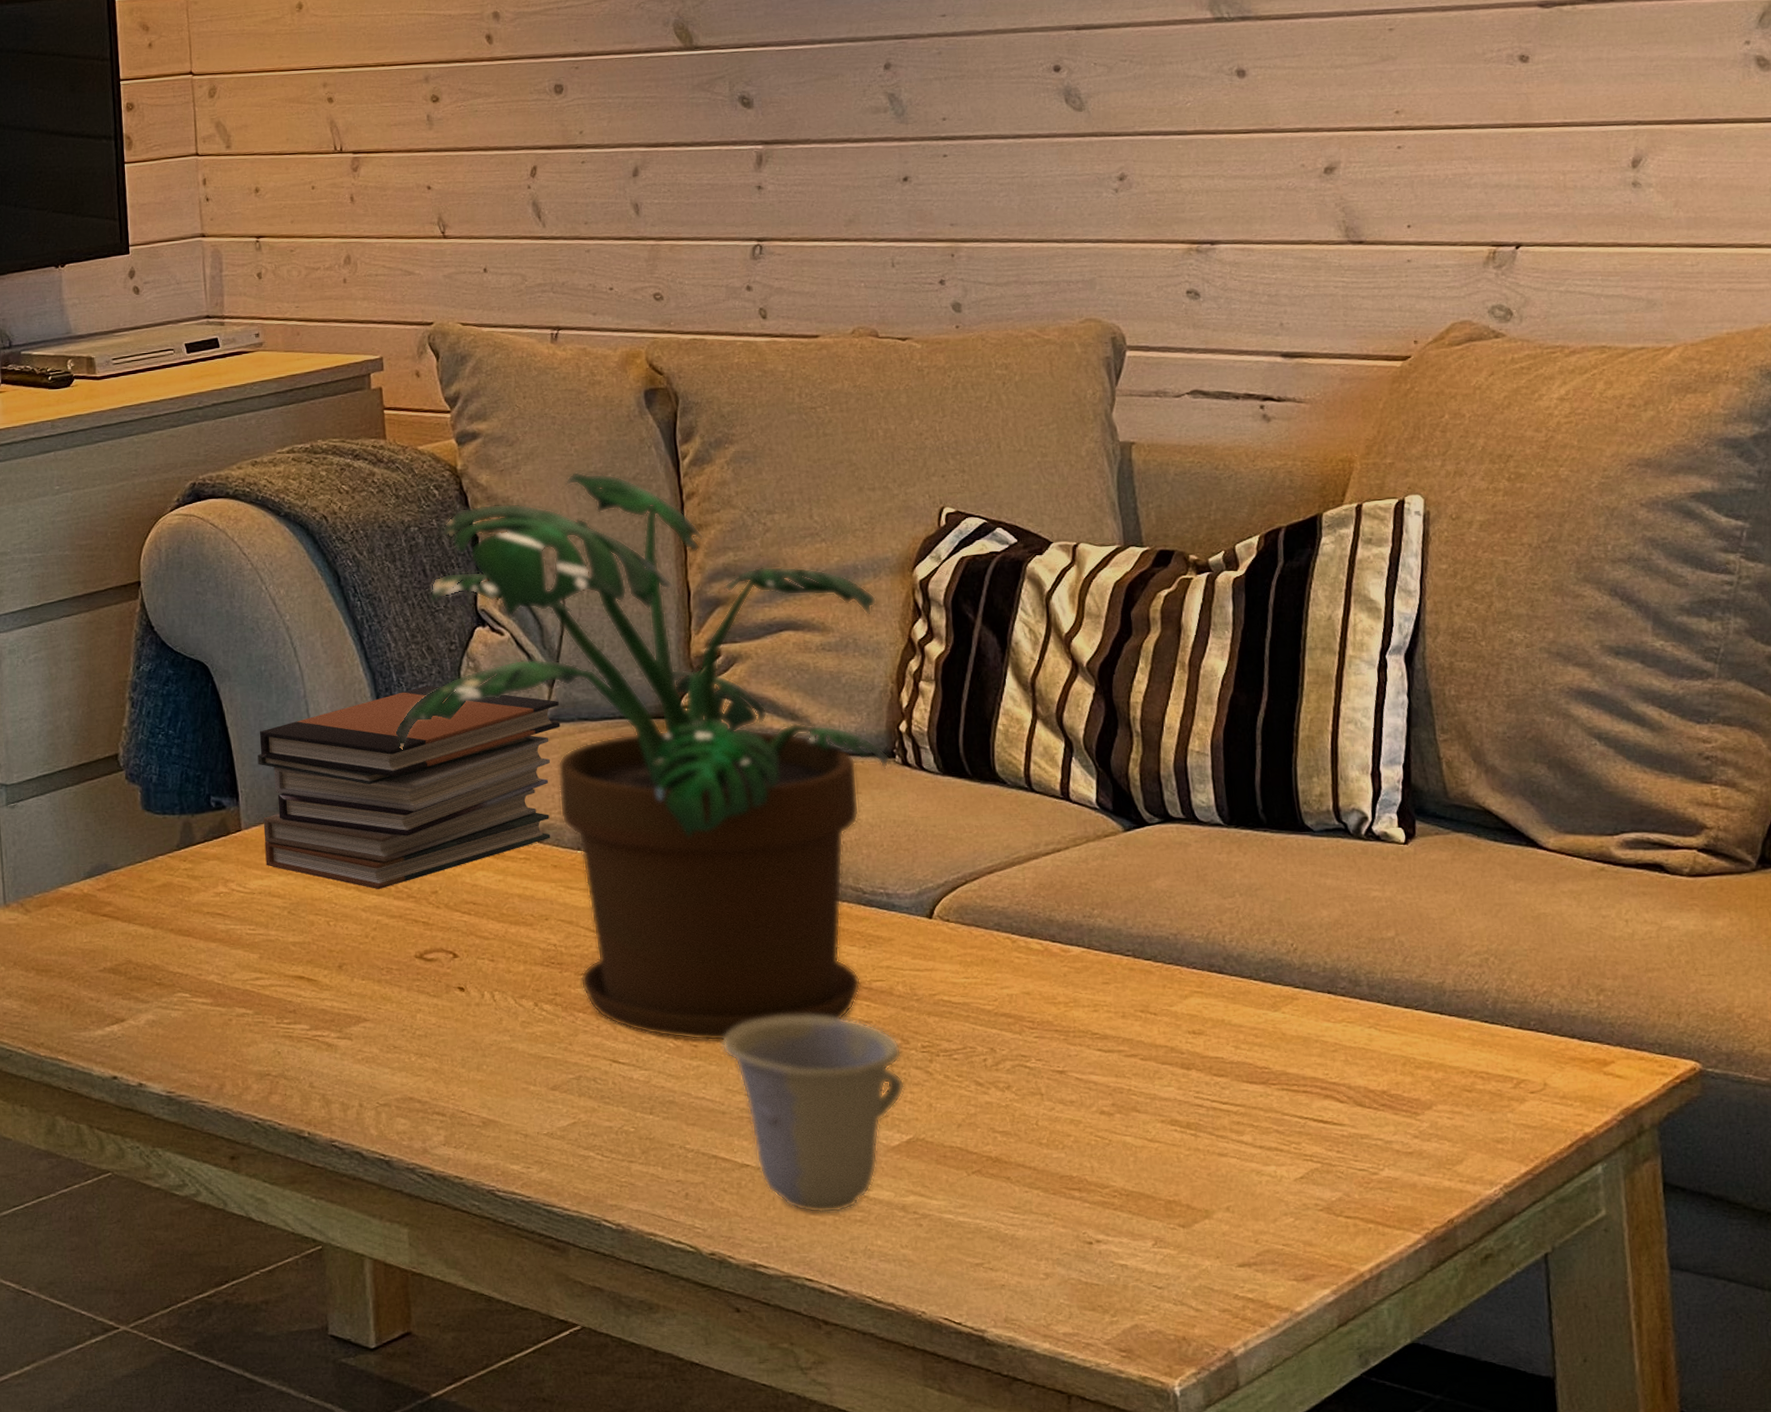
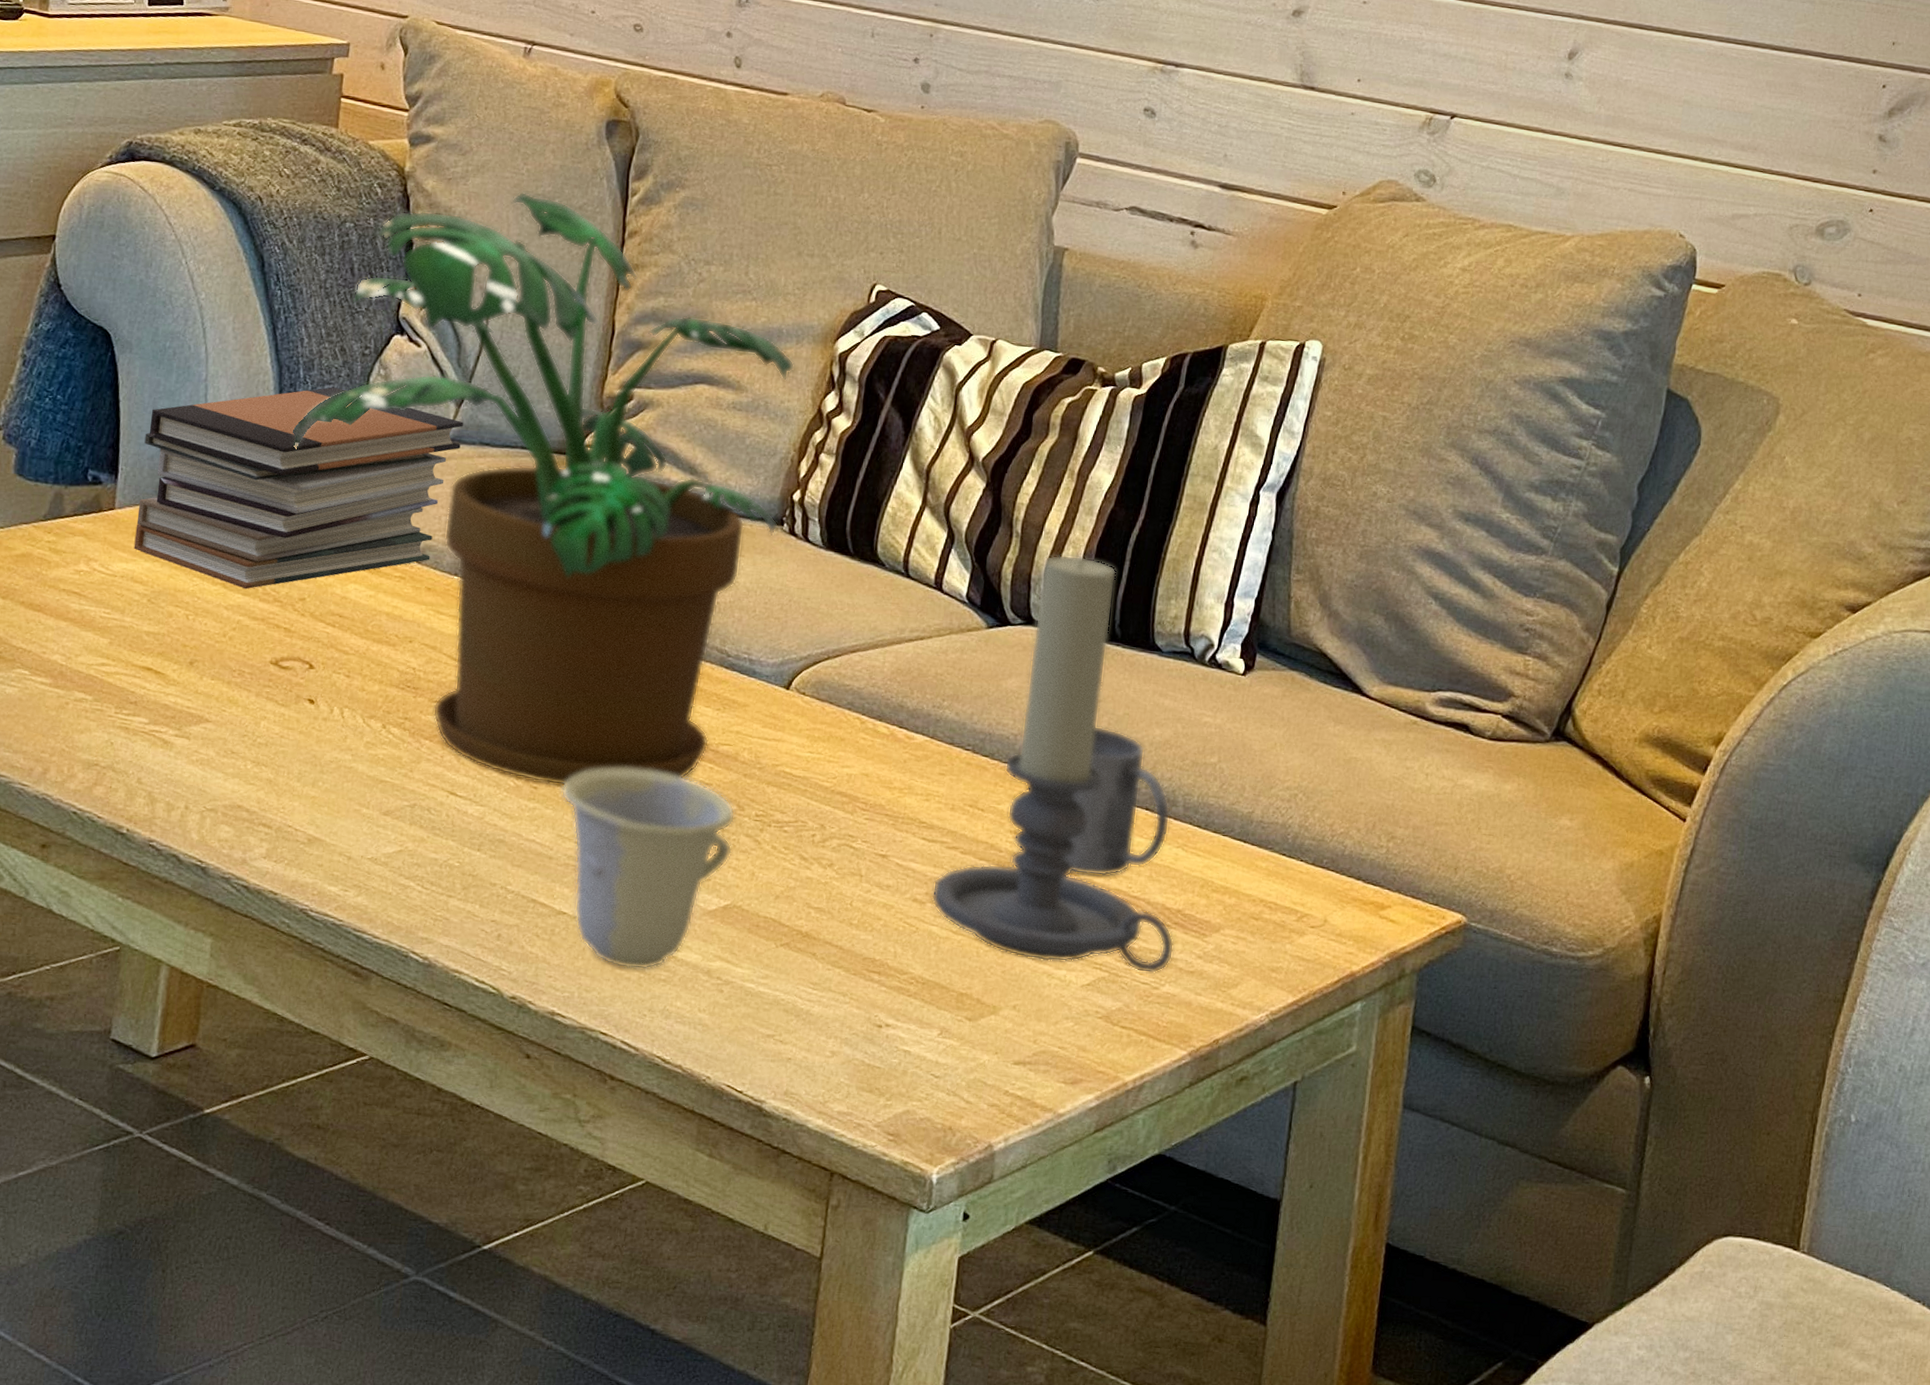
candle holder: none [1118,745,1387,1160] -> present [931,554,1175,974]
mug: none [1247,914,1357,1067] -> present [1064,725,1170,877]

